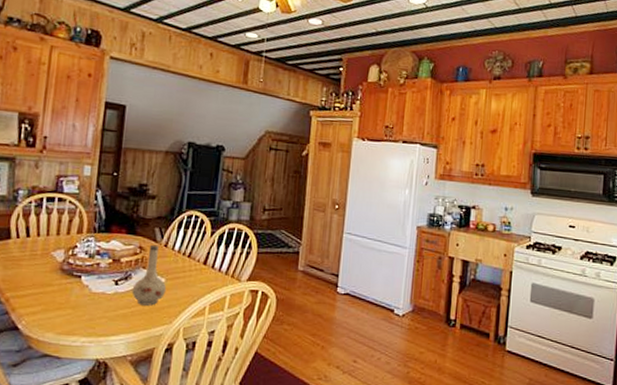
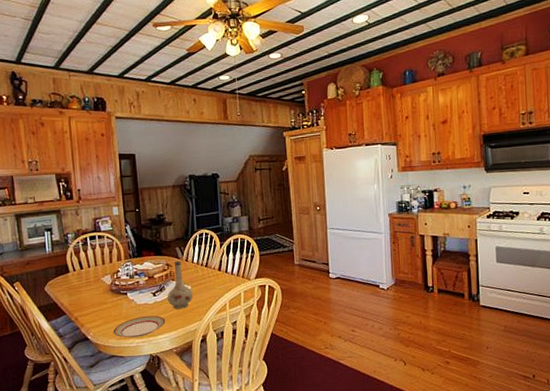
plate: none [53,308,125,335] -> present [113,315,166,338]

